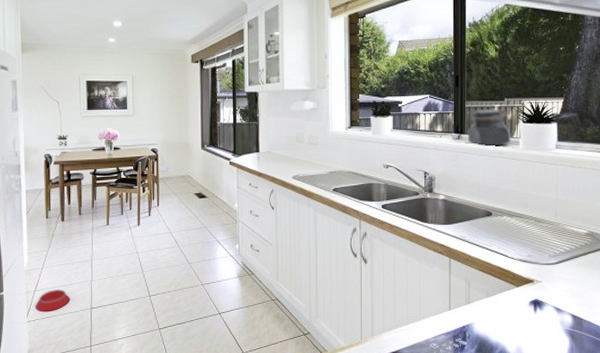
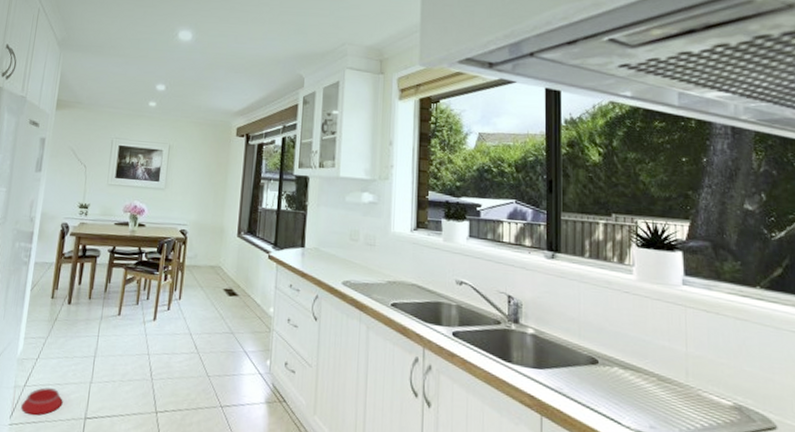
jar: present [466,109,511,147] -> none [562,224,622,273]

